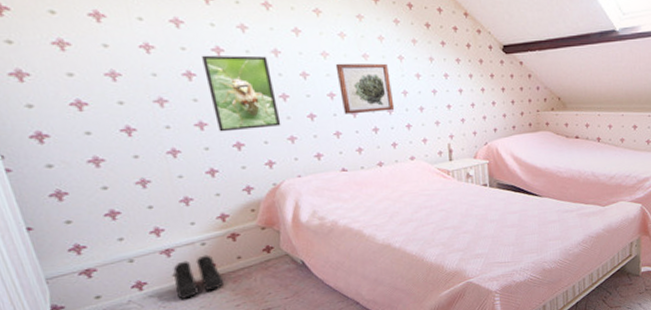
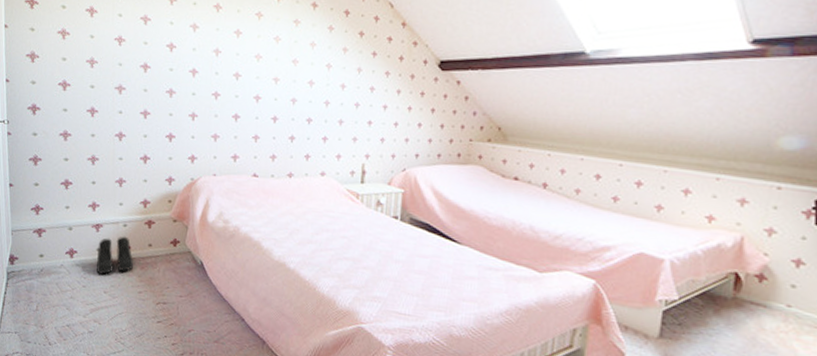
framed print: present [202,55,281,132] -> none [157,50,209,123]
wall art: present [335,63,395,115] -> none [265,66,315,121]

